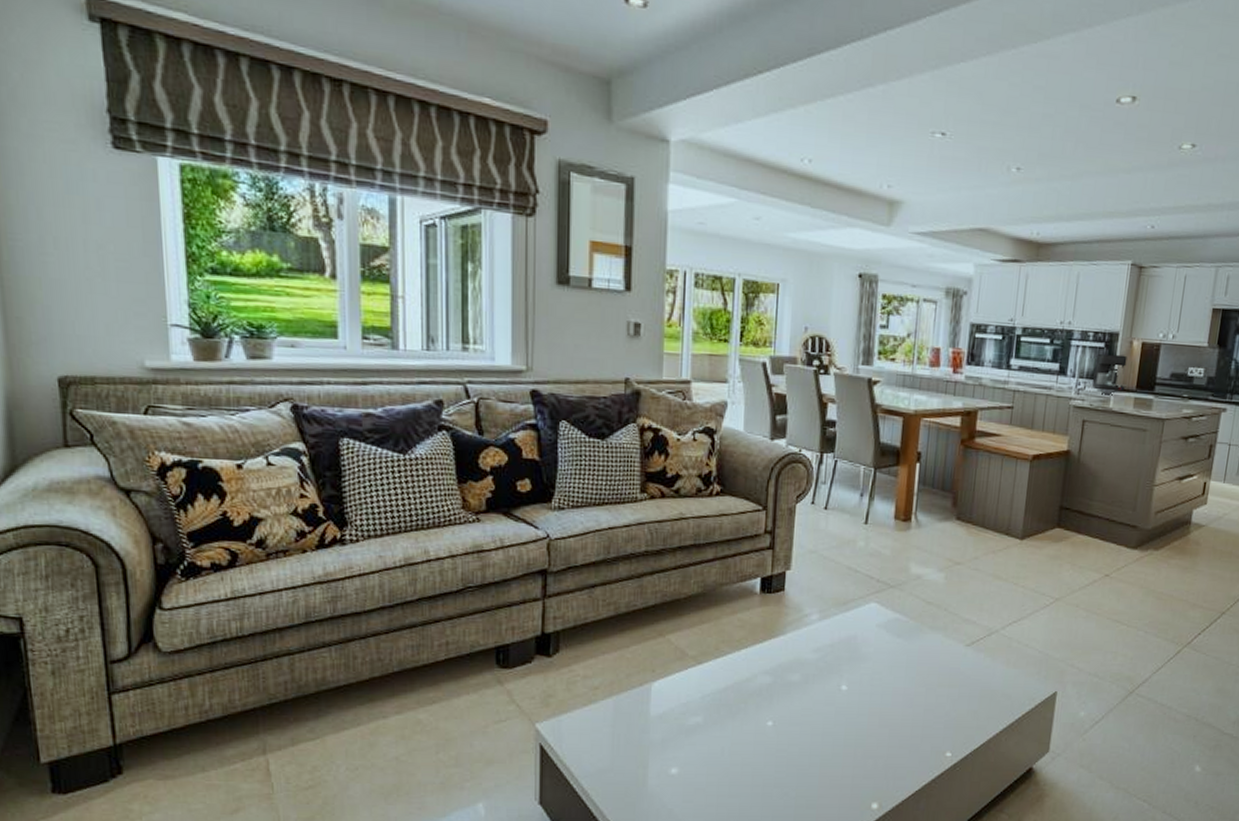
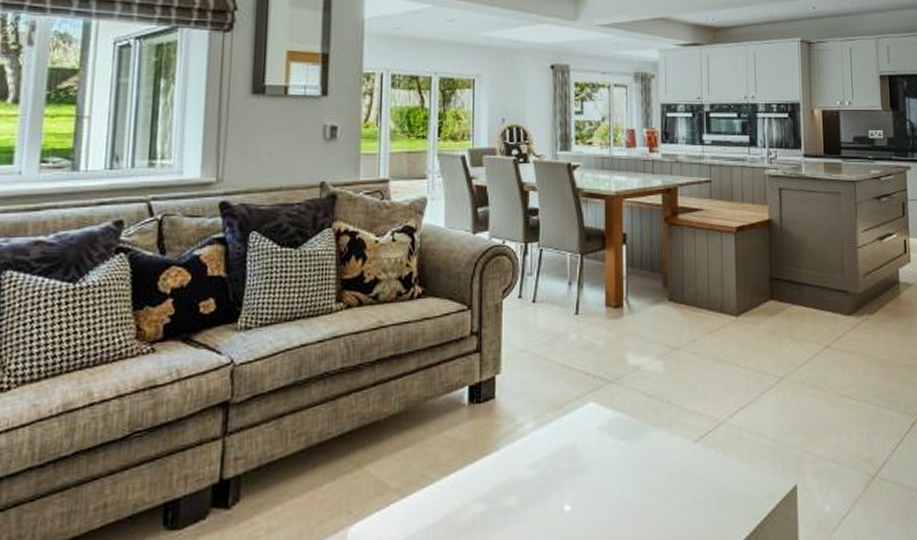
coffee maker: present [1092,354,1127,392] -> none [782,124,814,158]

